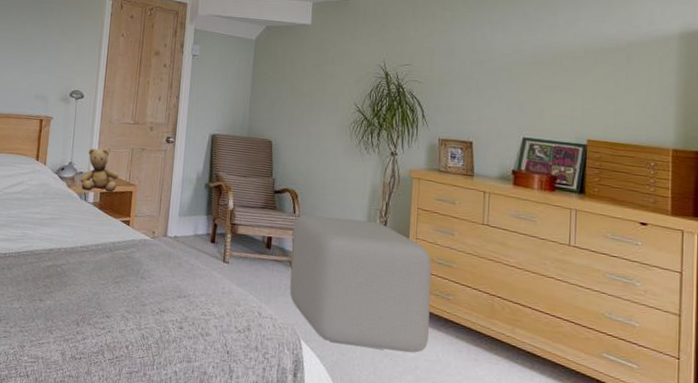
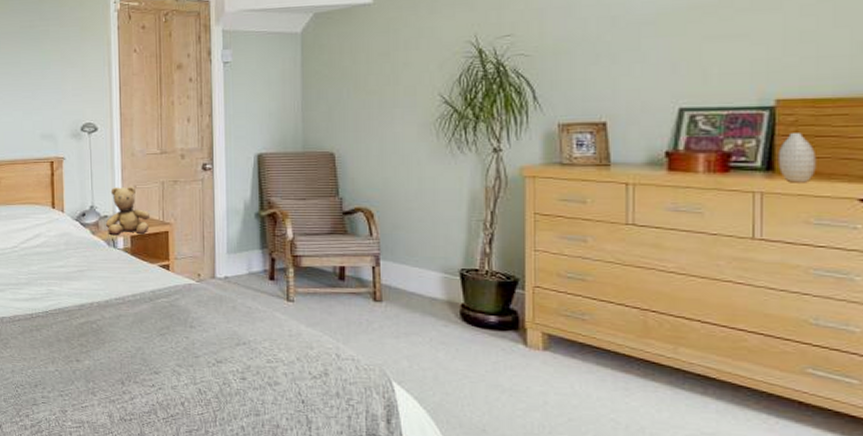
pouf: present [290,215,432,353] -> none [371,235,559,387]
vase: none [587,166,613,207] -> present [777,133,817,185]

